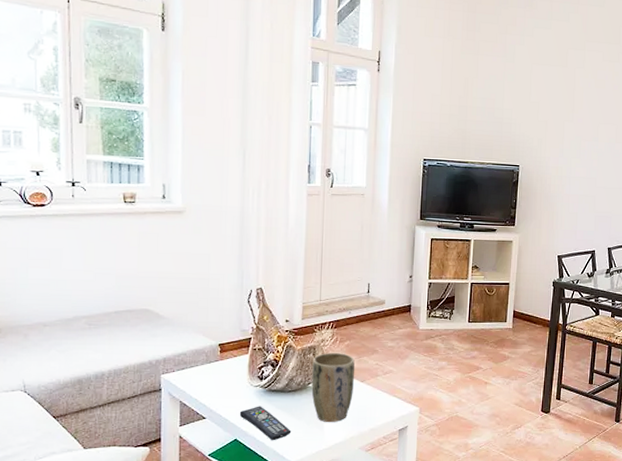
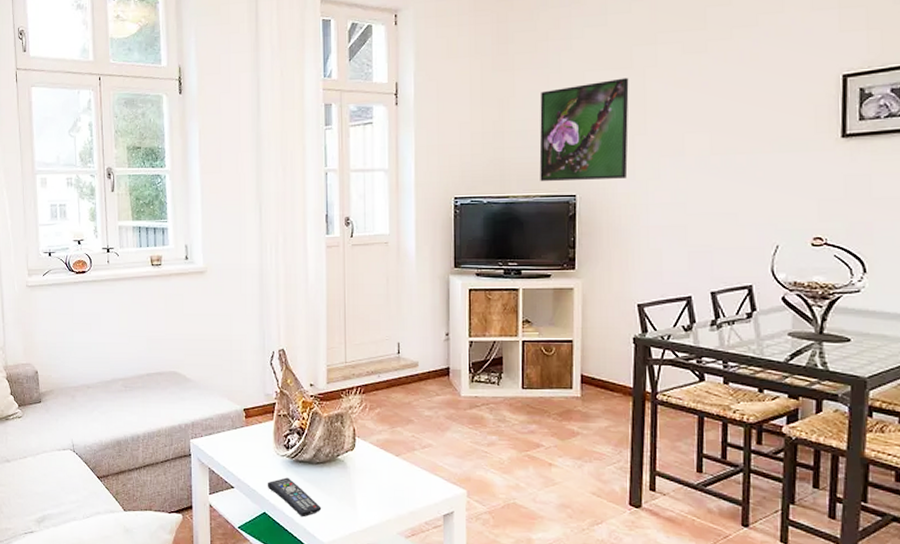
plant pot: present [311,353,355,422] -> none [341,421,389,501]
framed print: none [493,74,564,155] -> present [539,77,629,181]

